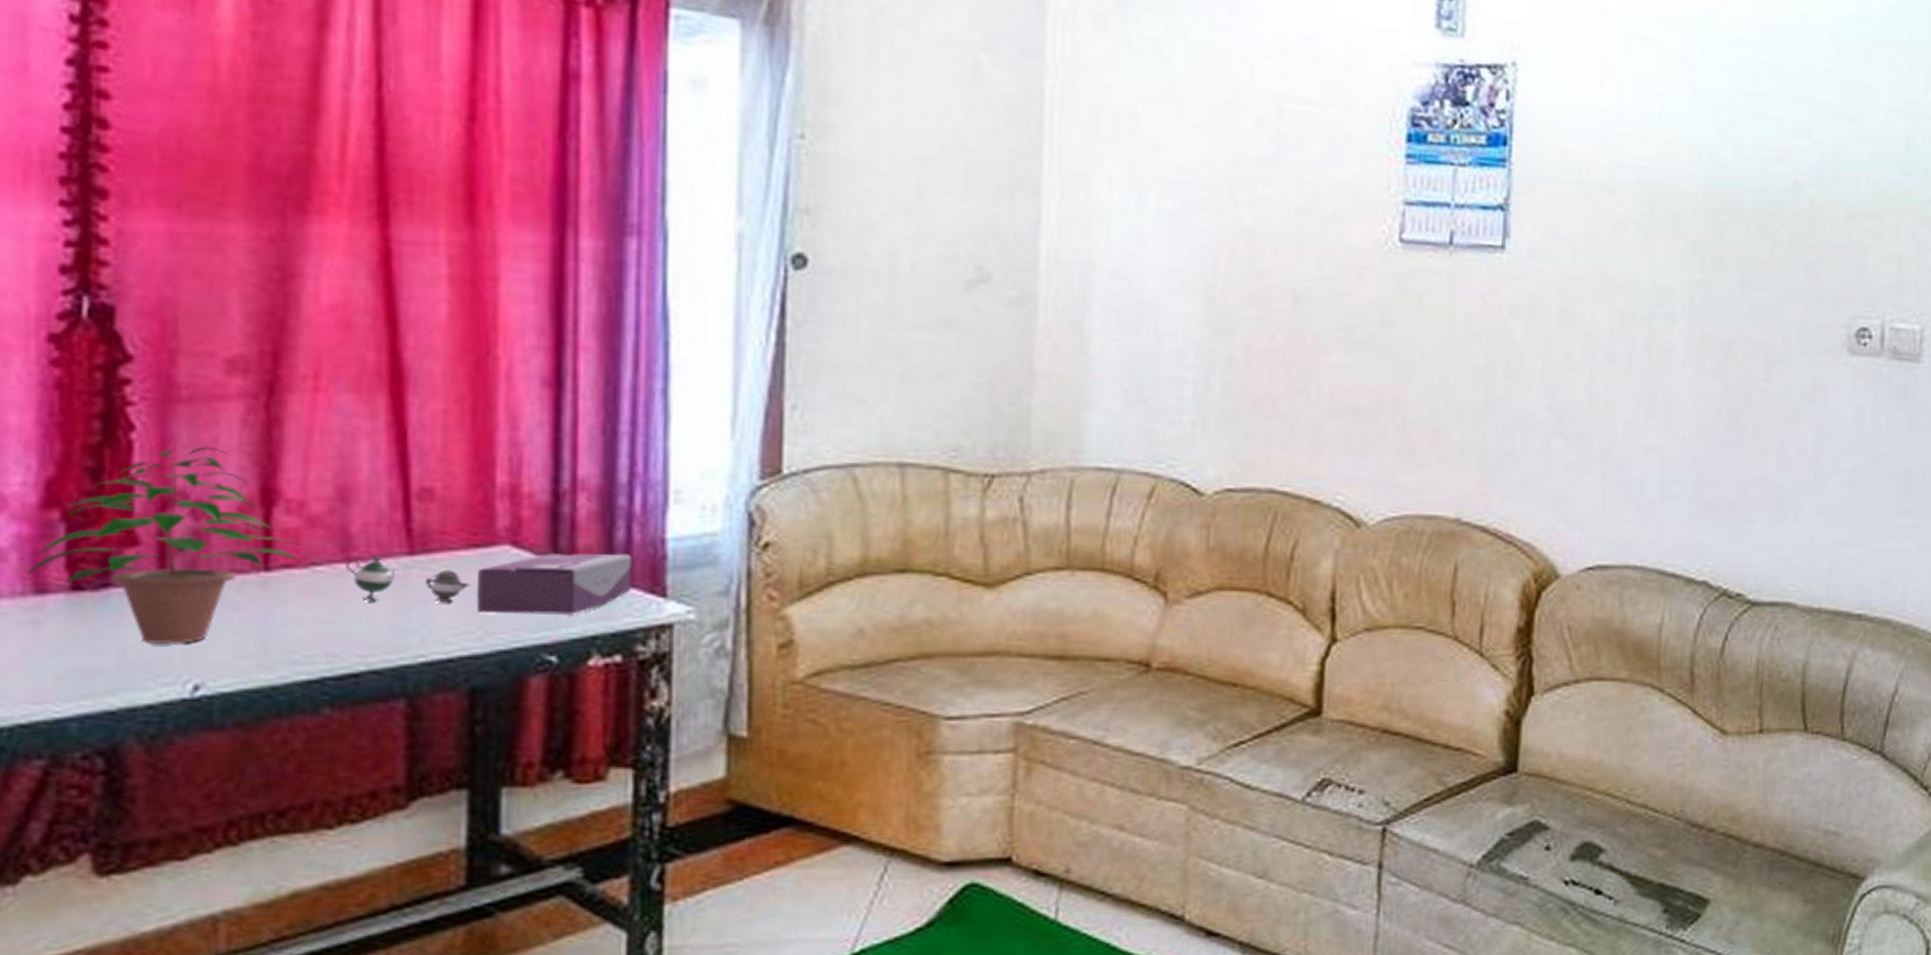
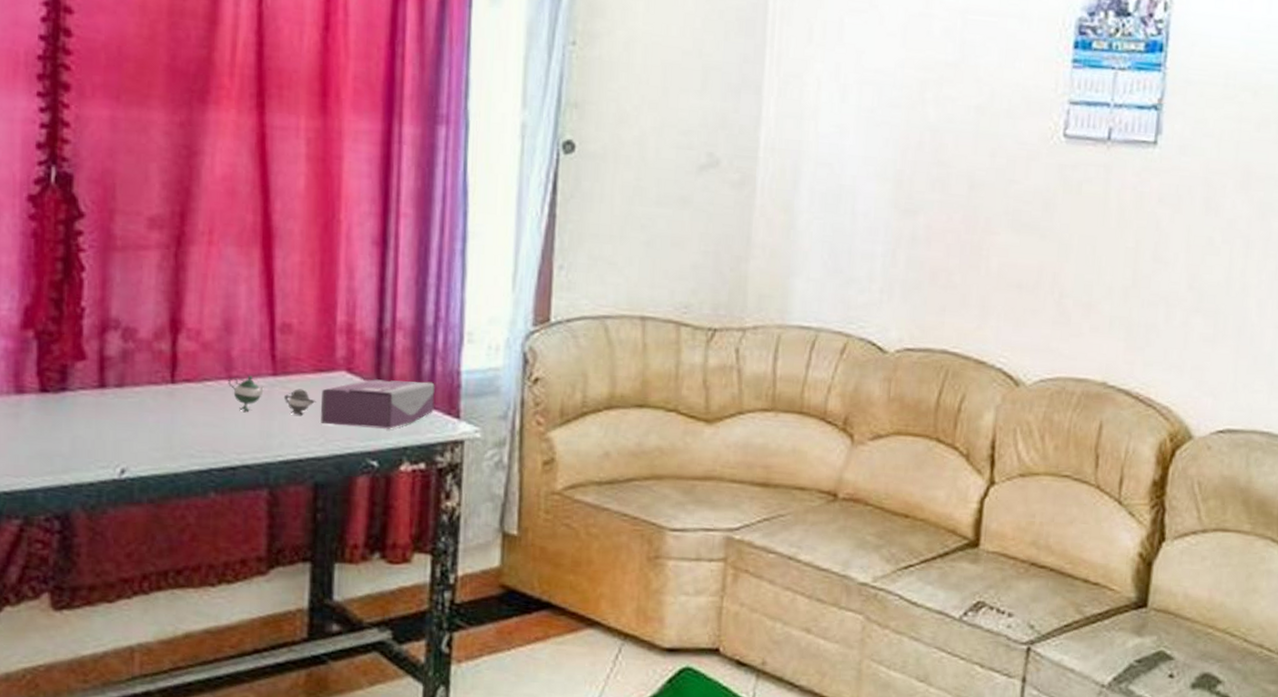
potted plant: present [26,446,300,644] -> none [10,284,196,437]

